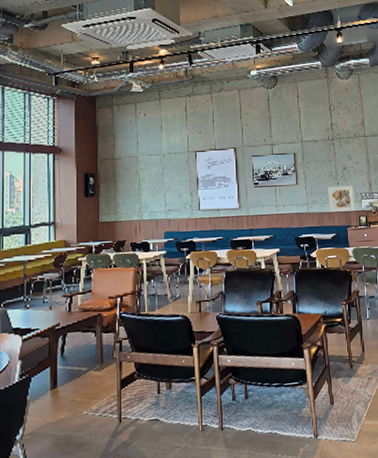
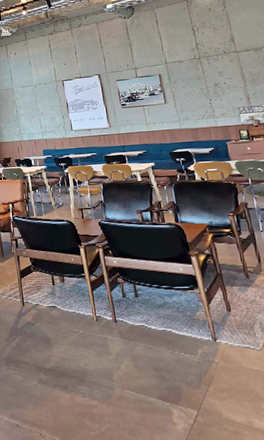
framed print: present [327,185,356,212] -> none [198,100,234,128]

